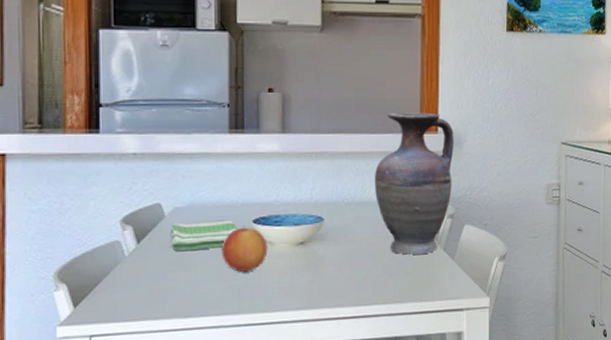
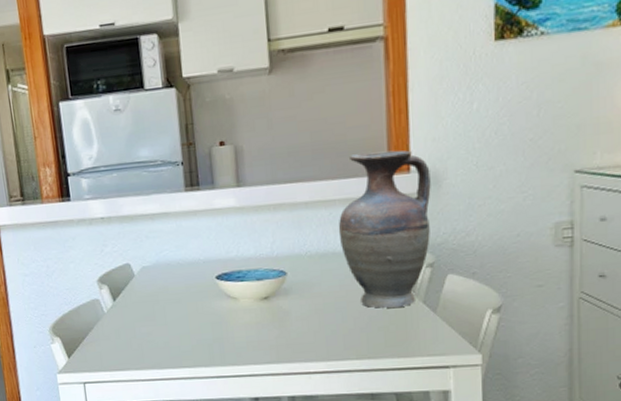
dish towel: present [170,219,239,252] -> none [140,276,203,308]
apple: present [221,225,268,272] -> none [188,282,233,327]

